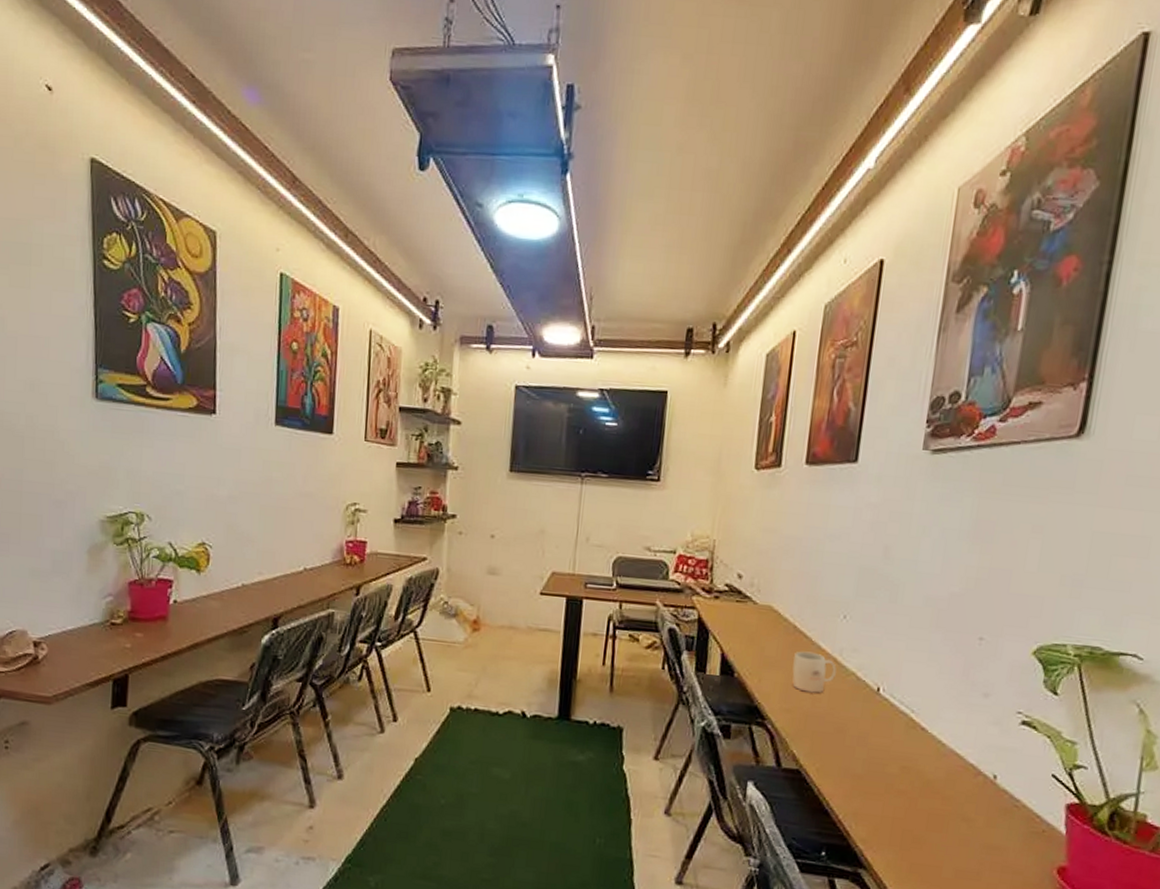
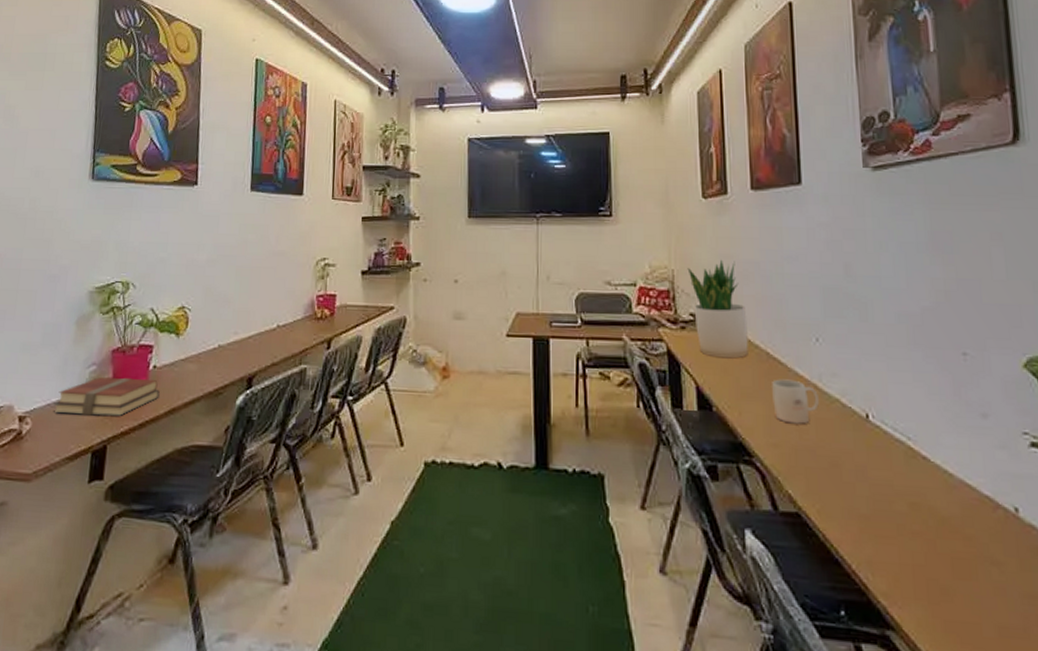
books: none [69,608,182,648] -> present [53,377,160,416]
planter: none [729,533,781,630] -> present [687,259,748,359]

